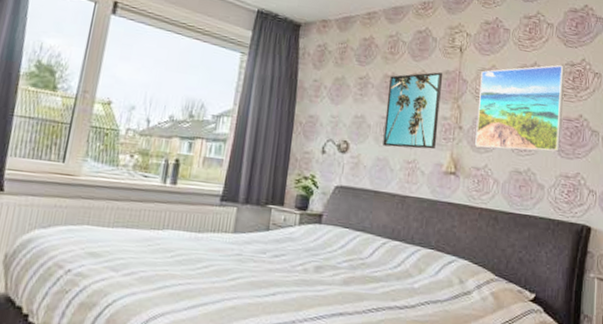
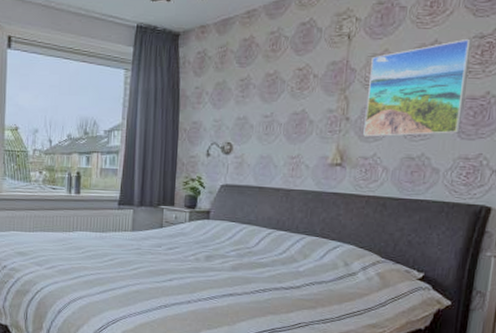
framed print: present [383,72,442,150] -> none [266,64,328,144]

